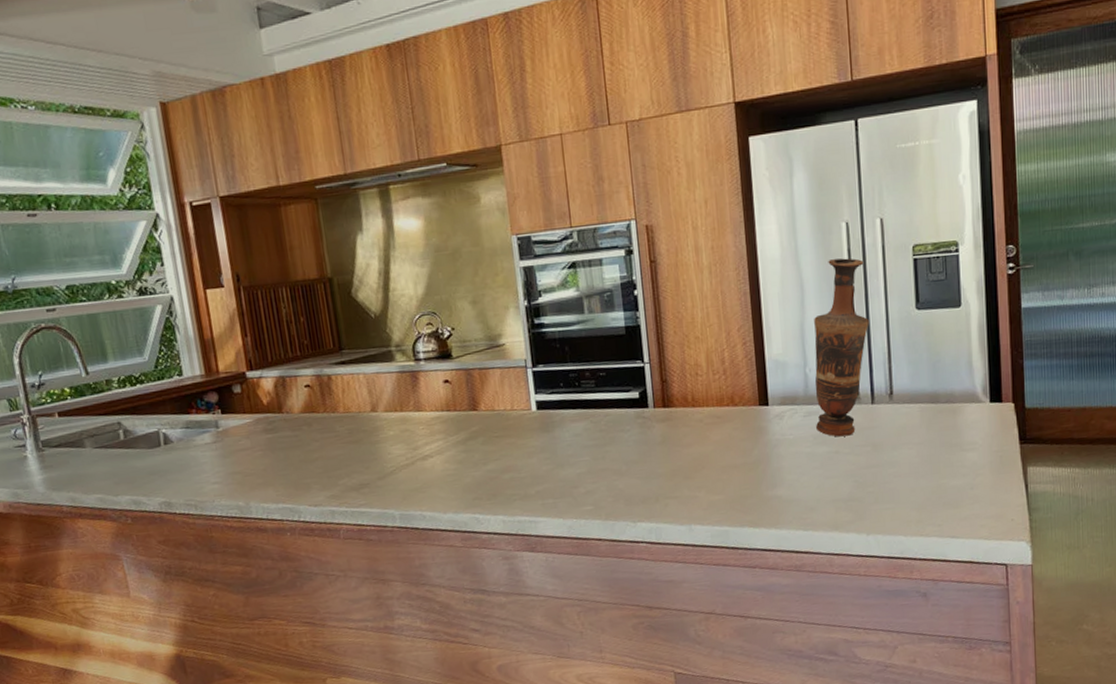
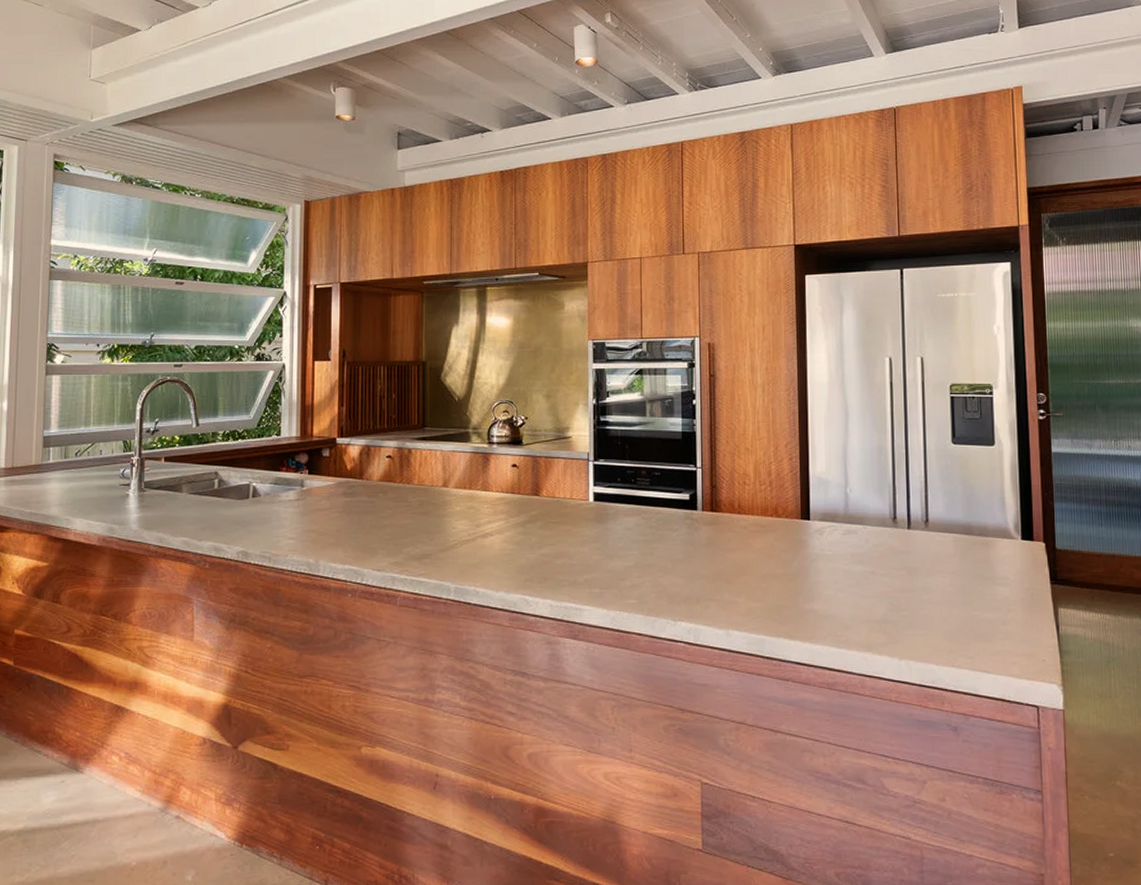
vase: present [814,258,869,437] -> none [854,390,908,558]

